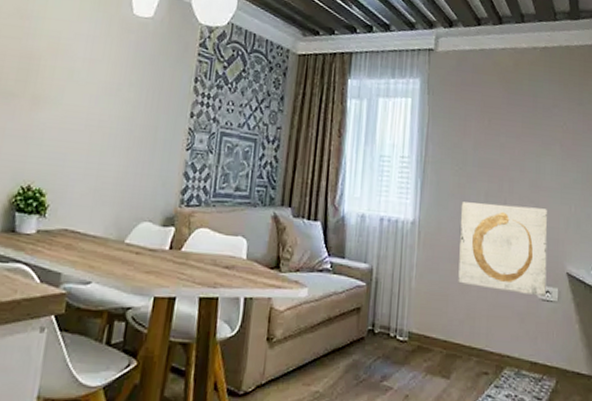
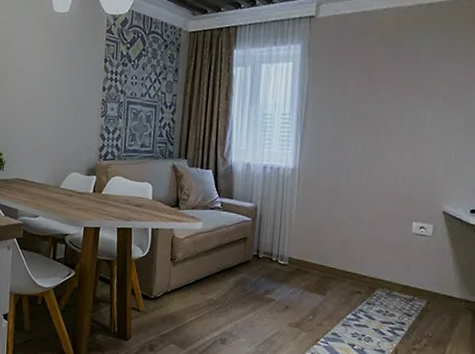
wall art: present [458,201,548,297] -> none [335,151,427,232]

